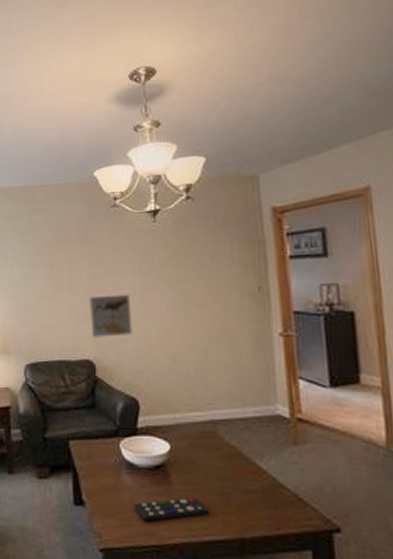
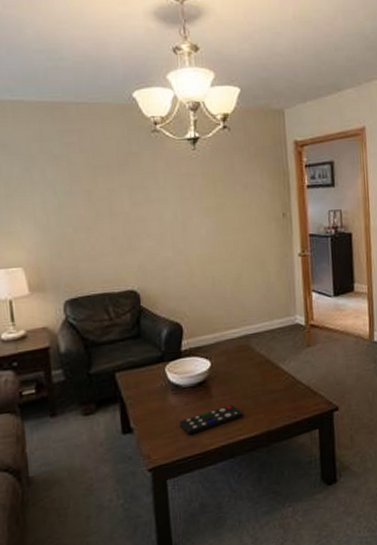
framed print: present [88,294,133,338] -> none [130,222,176,268]

